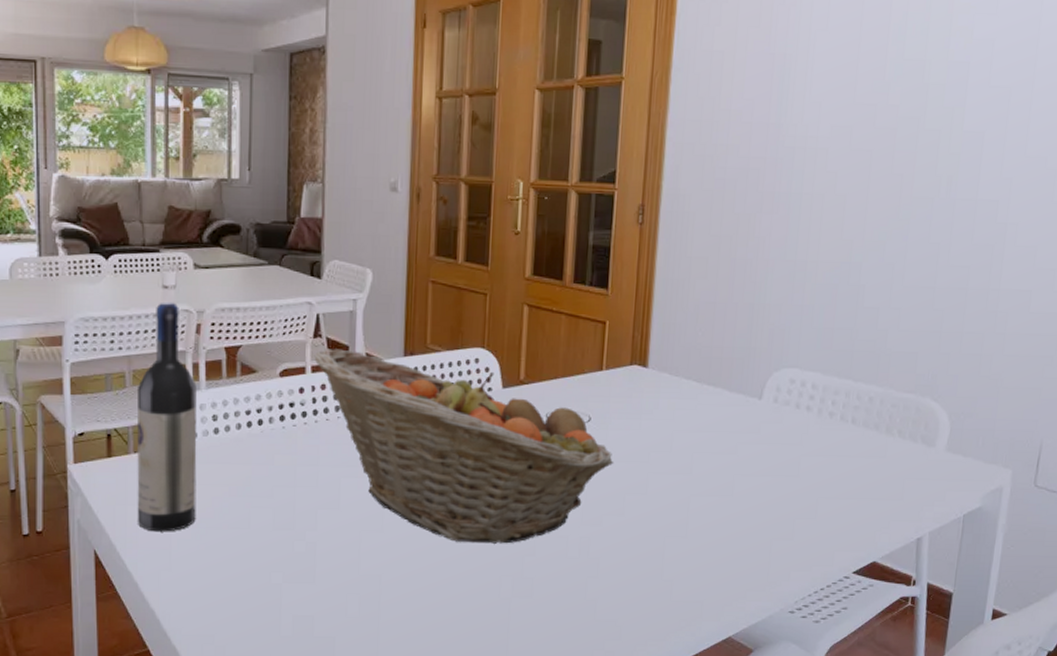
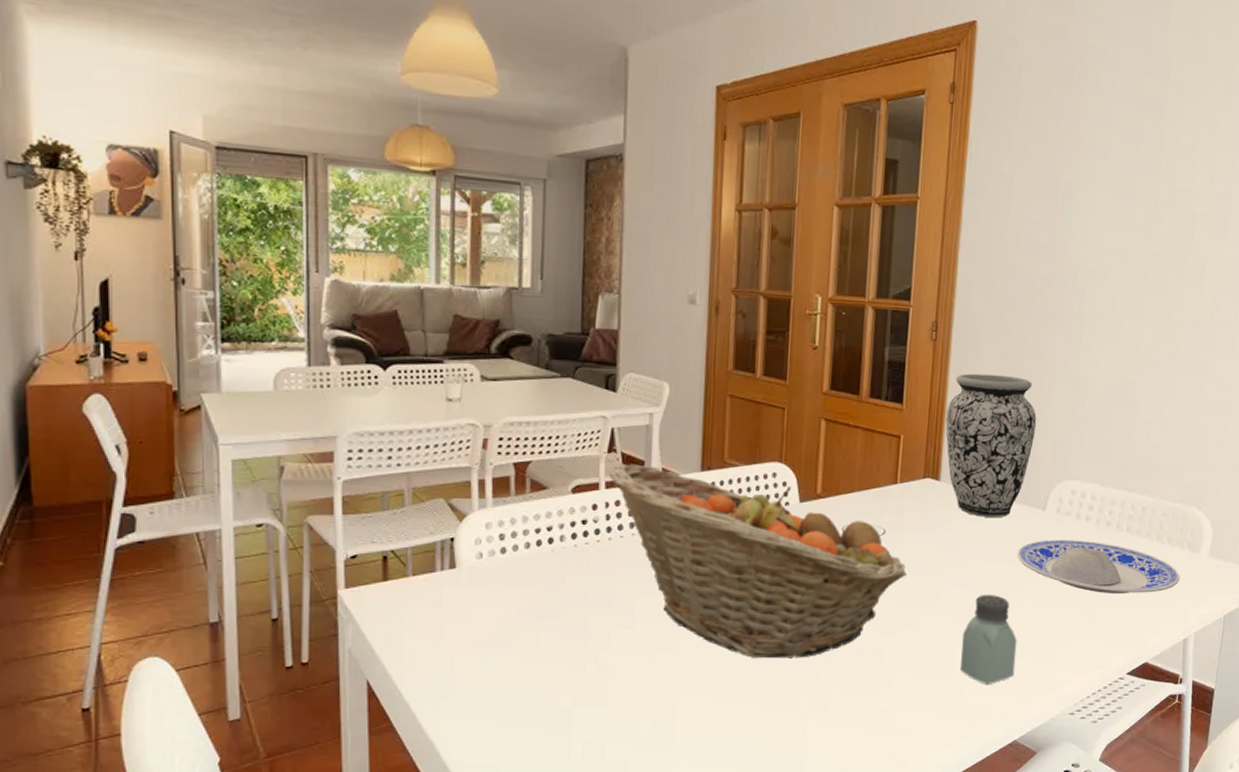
wine bottle: present [137,302,197,532] -> none [415,415,482,659]
vase: none [653,257,752,407] -> present [945,373,1037,518]
saltshaker: none [671,486,732,579] -> present [960,595,1017,685]
plate: none [731,430,913,489] -> present [1017,540,1180,593]

